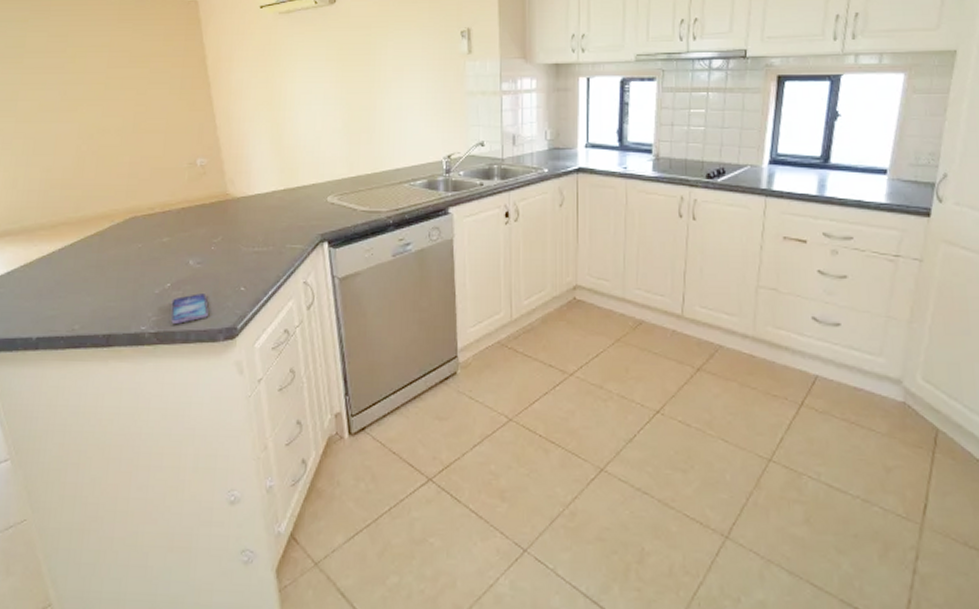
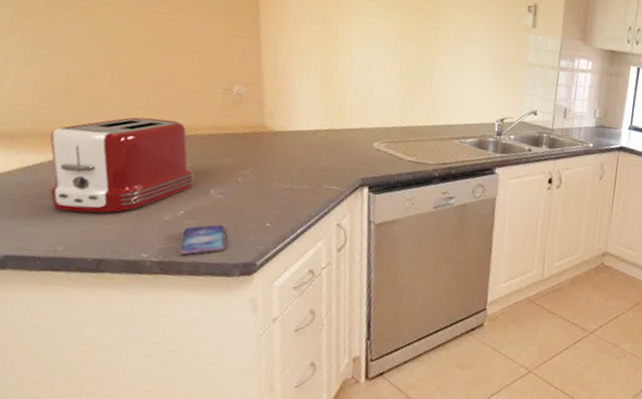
toaster: none [57,199,176,293] -> present [48,117,195,213]

